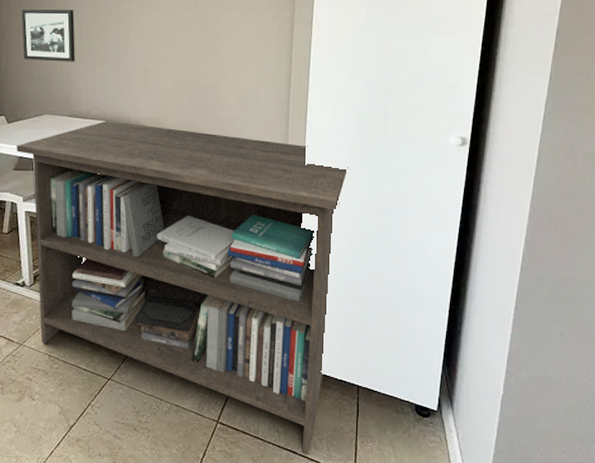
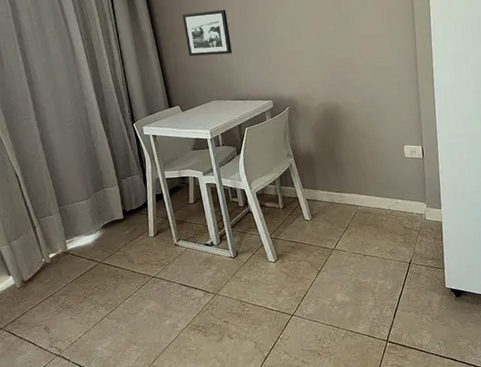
storage cabinet: present [16,121,349,454] -> none [192,99,474,361]

